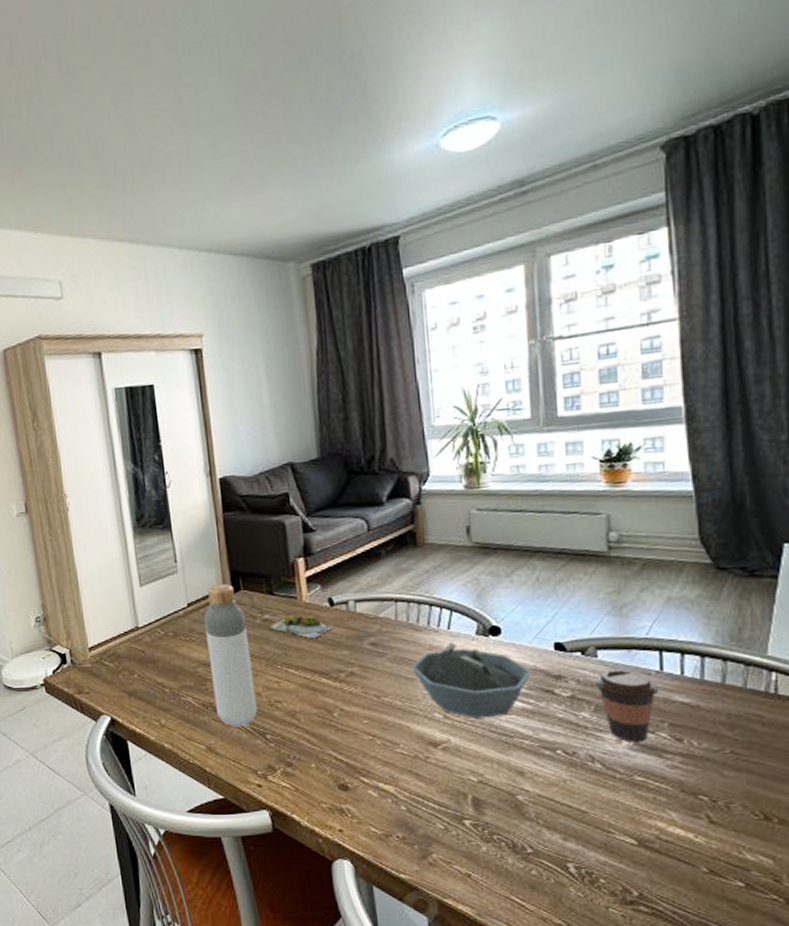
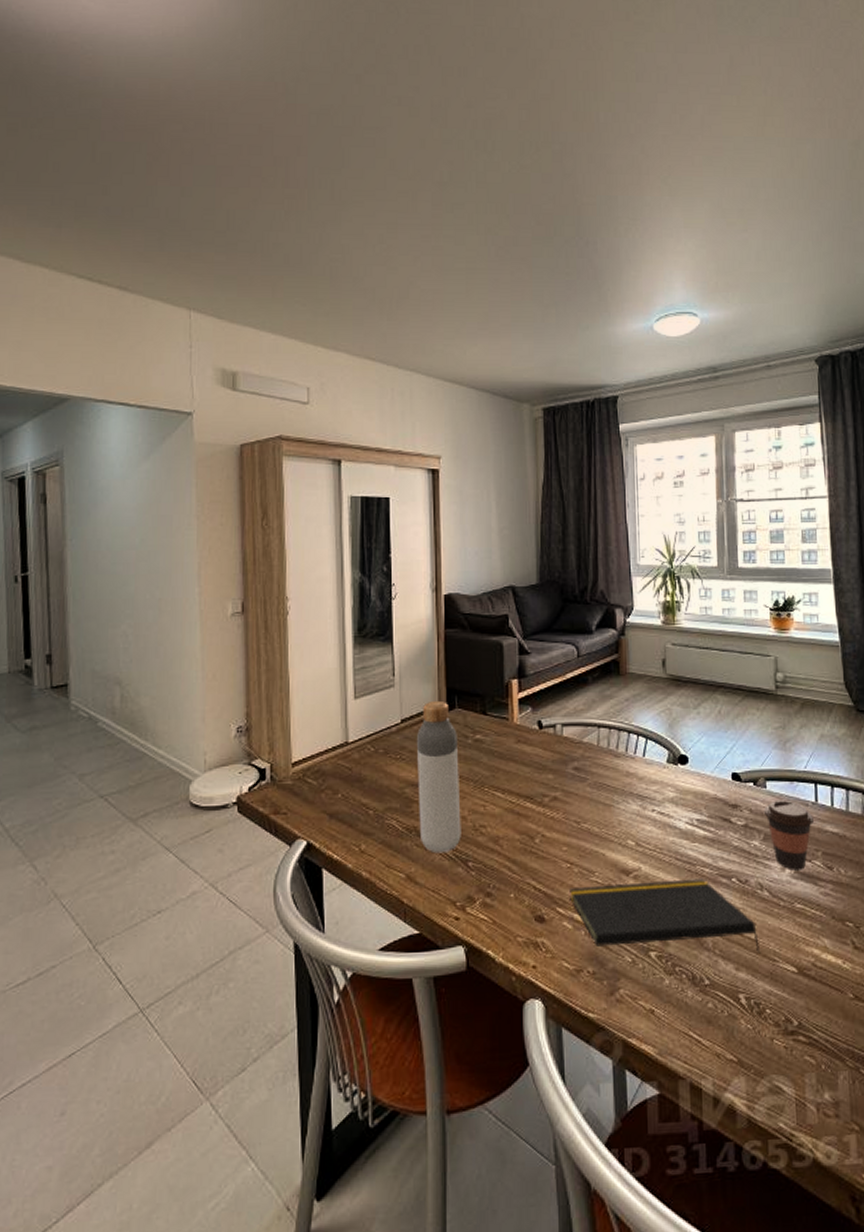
succulent plant: present [269,615,334,639] -> none [480,736,542,762]
notepad: none [373,750,593,825] -> present [570,878,761,954]
bowl: present [410,642,532,719] -> none [608,769,713,846]

